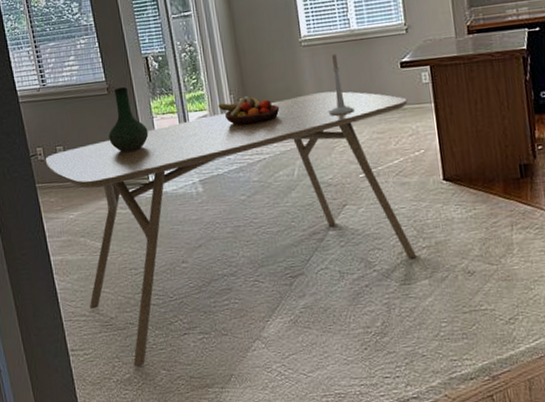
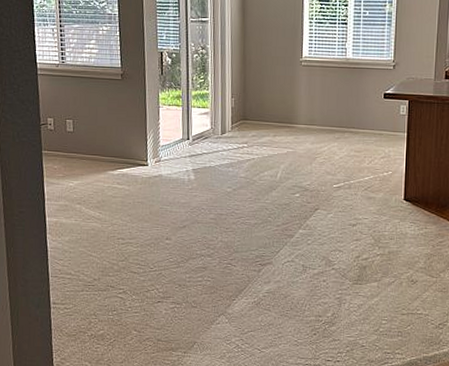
dining table: present [45,91,417,368] -> none [54,108,385,326]
vase: present [108,87,149,153] -> none [116,76,153,135]
fruit bowl: present [218,96,280,126] -> none [219,101,274,127]
candlestick: present [328,54,356,116] -> none [315,77,339,131]

